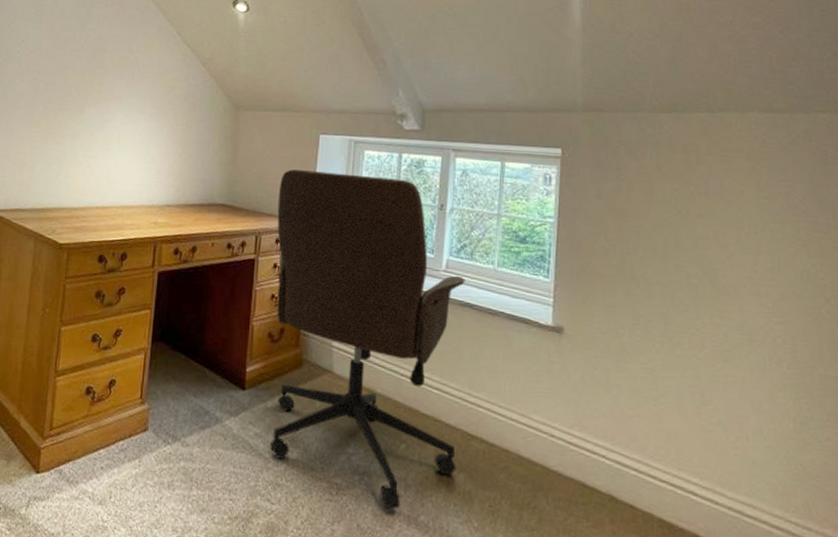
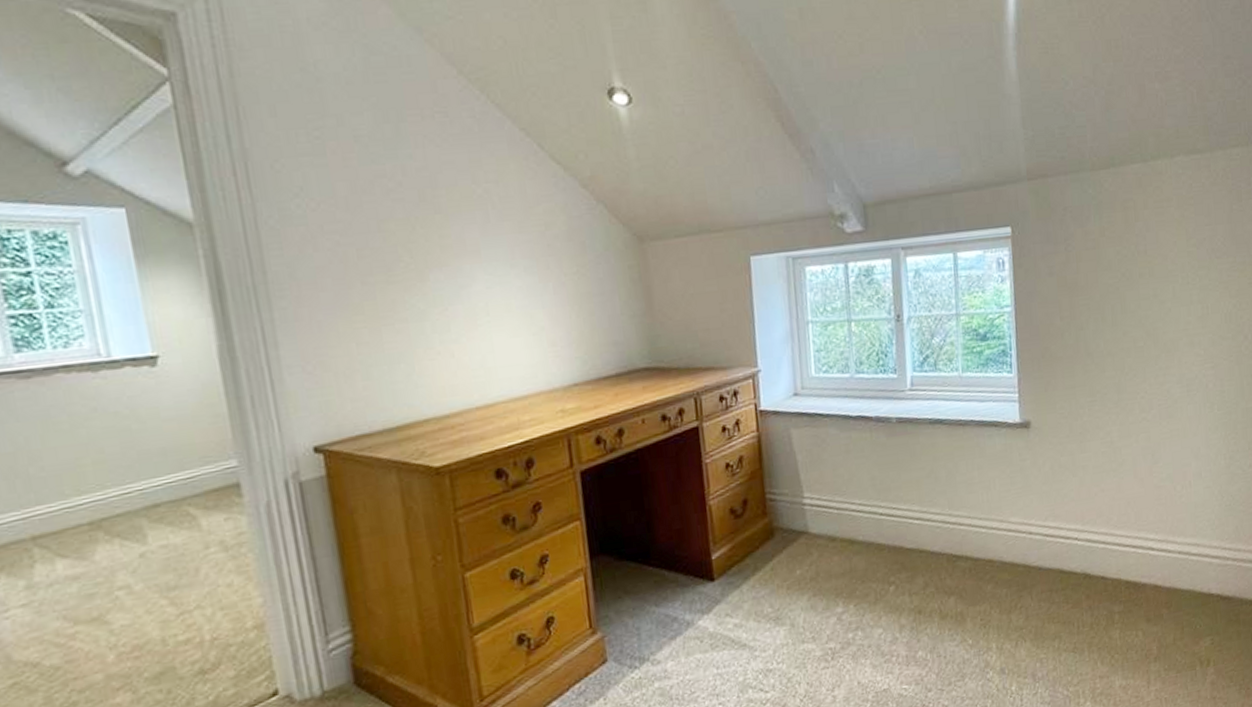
office chair: present [269,169,465,509] -> none [712,293,947,656]

